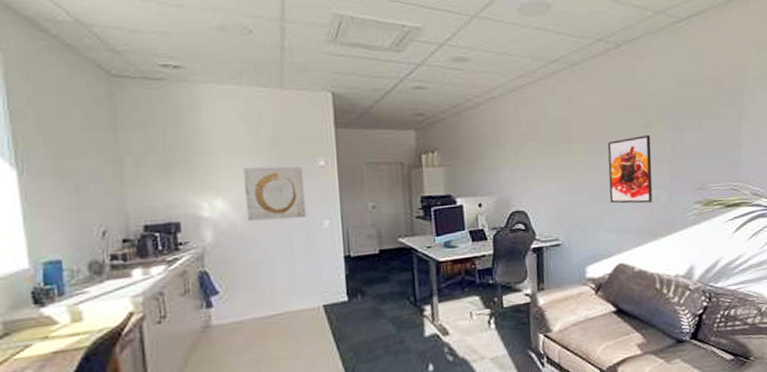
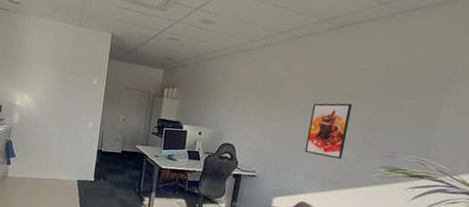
wall art: present [243,166,306,222] -> none [42,76,83,117]

